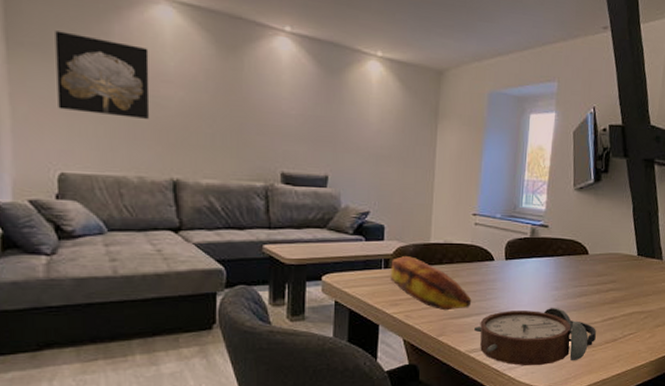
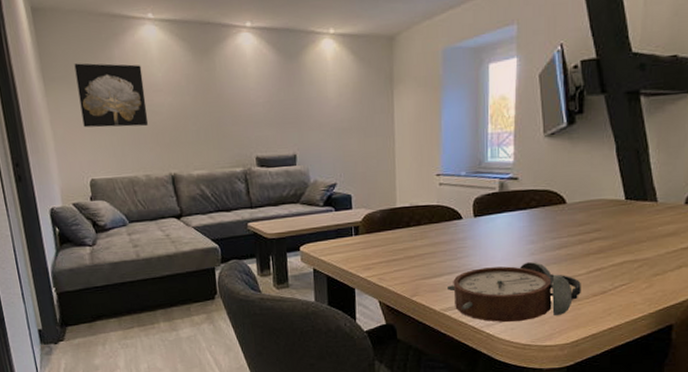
banana: present [390,256,472,311] -> none [360,222,443,272]

